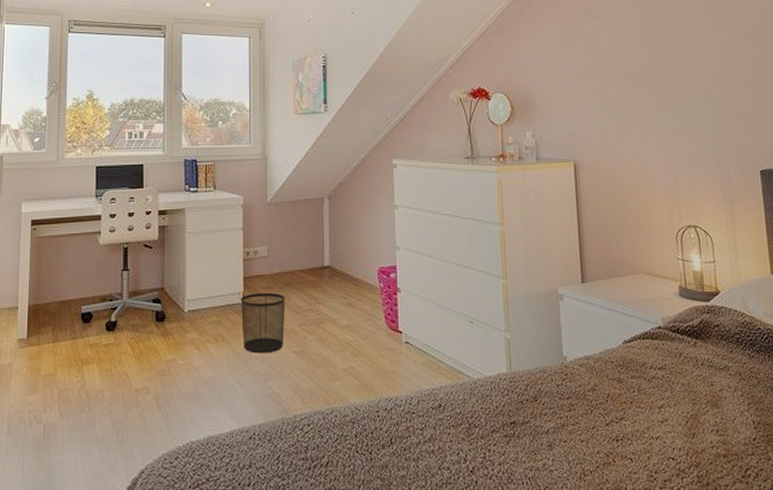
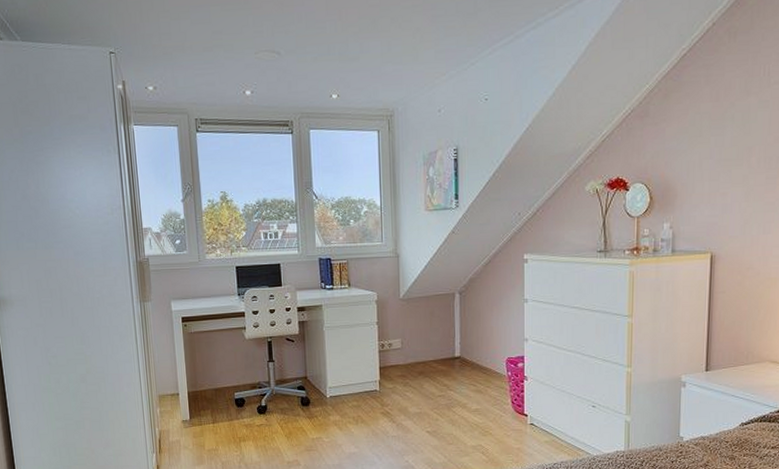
waste bin: present [240,292,286,354] -> none [377,380,419,433]

